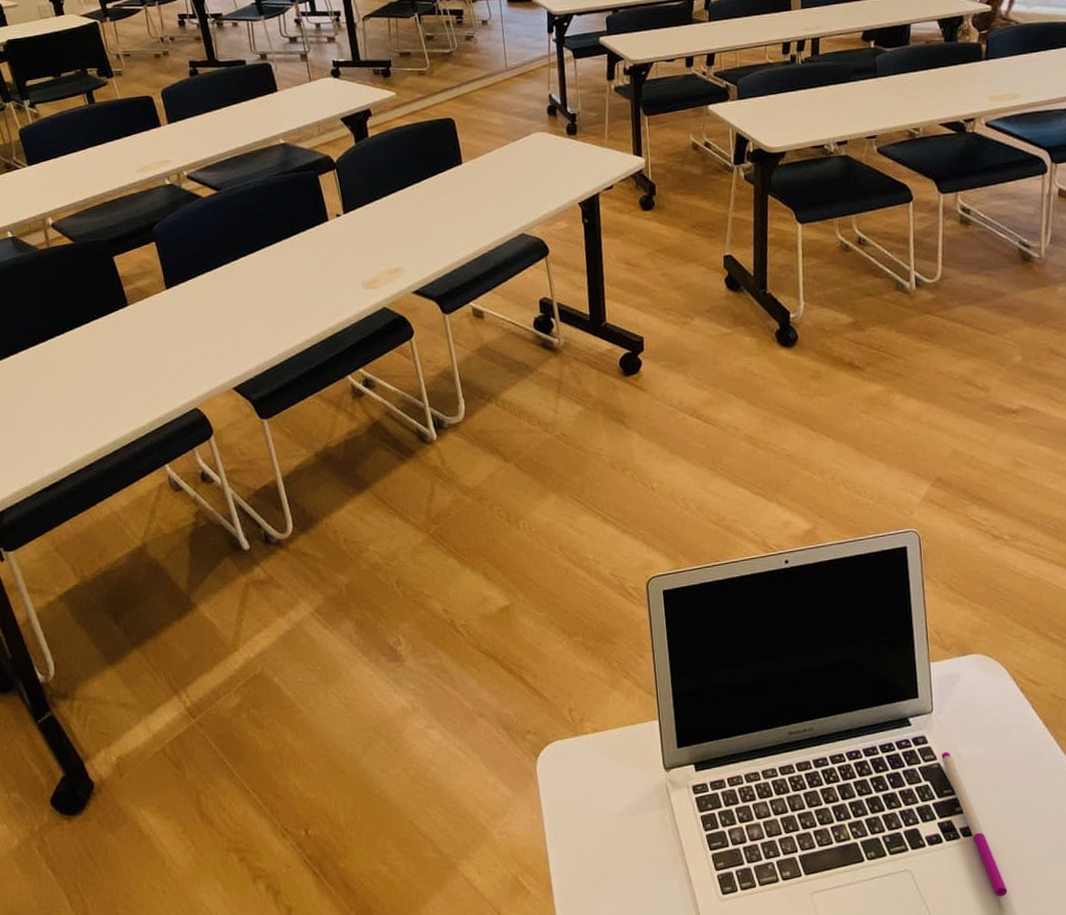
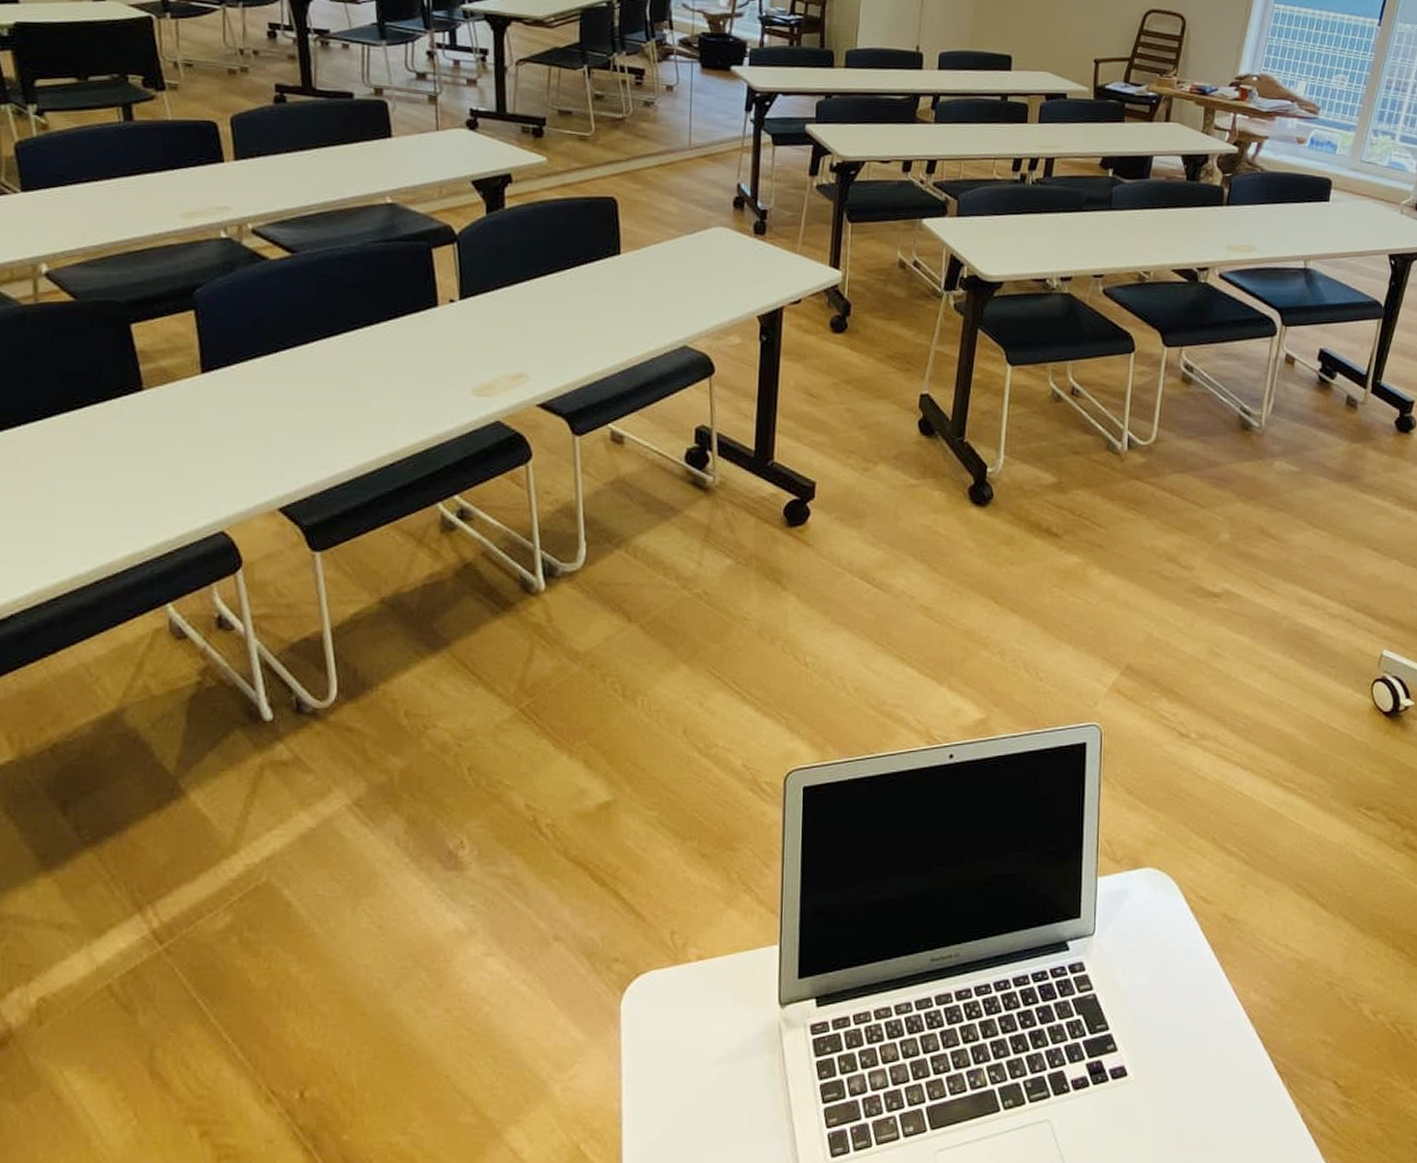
pen: present [941,751,1008,897] -> none [1098,980,1153,1148]

